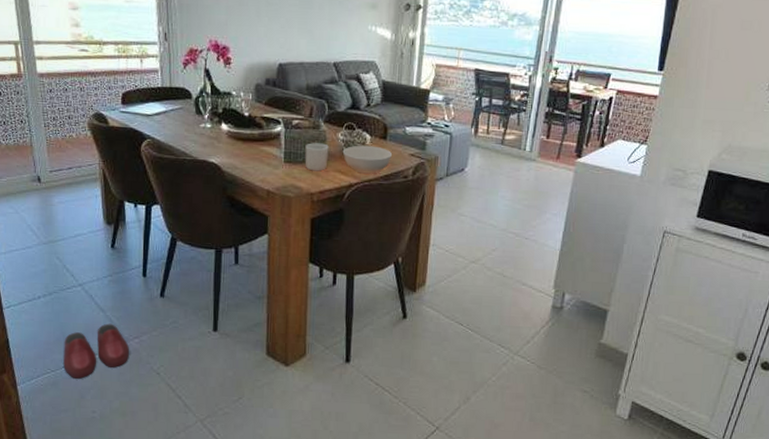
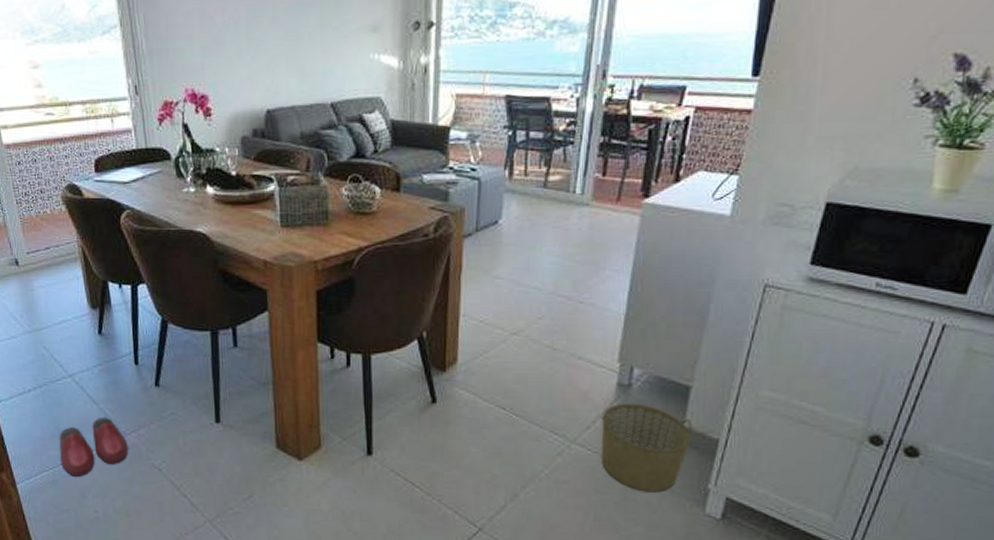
mug: present [304,143,329,172] -> none [304,201,332,235]
bowl: present [342,145,393,174] -> none [348,200,409,234]
basket: none [537,322,608,397] -> present [600,403,692,493]

